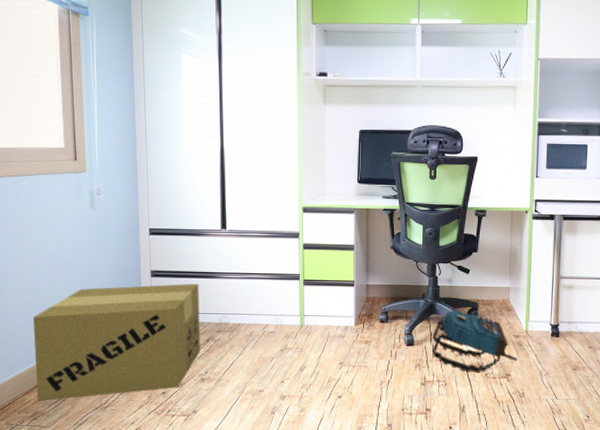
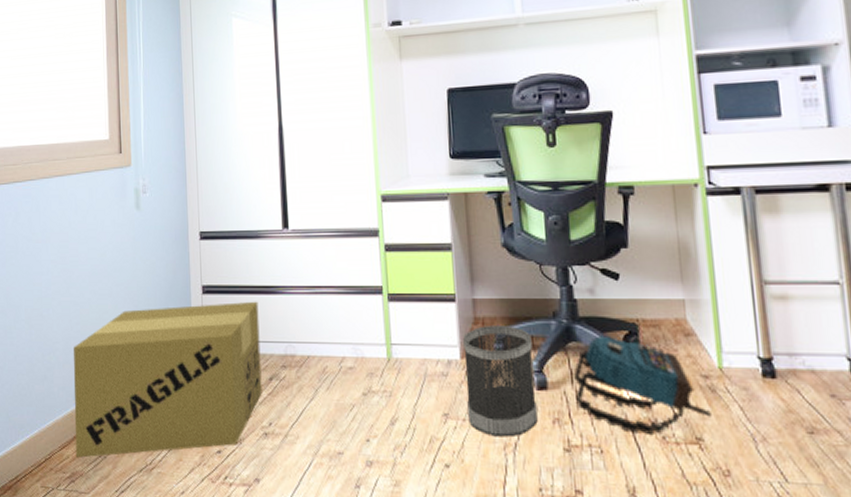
wastebasket: none [357,302,406,377] -> present [463,324,538,438]

